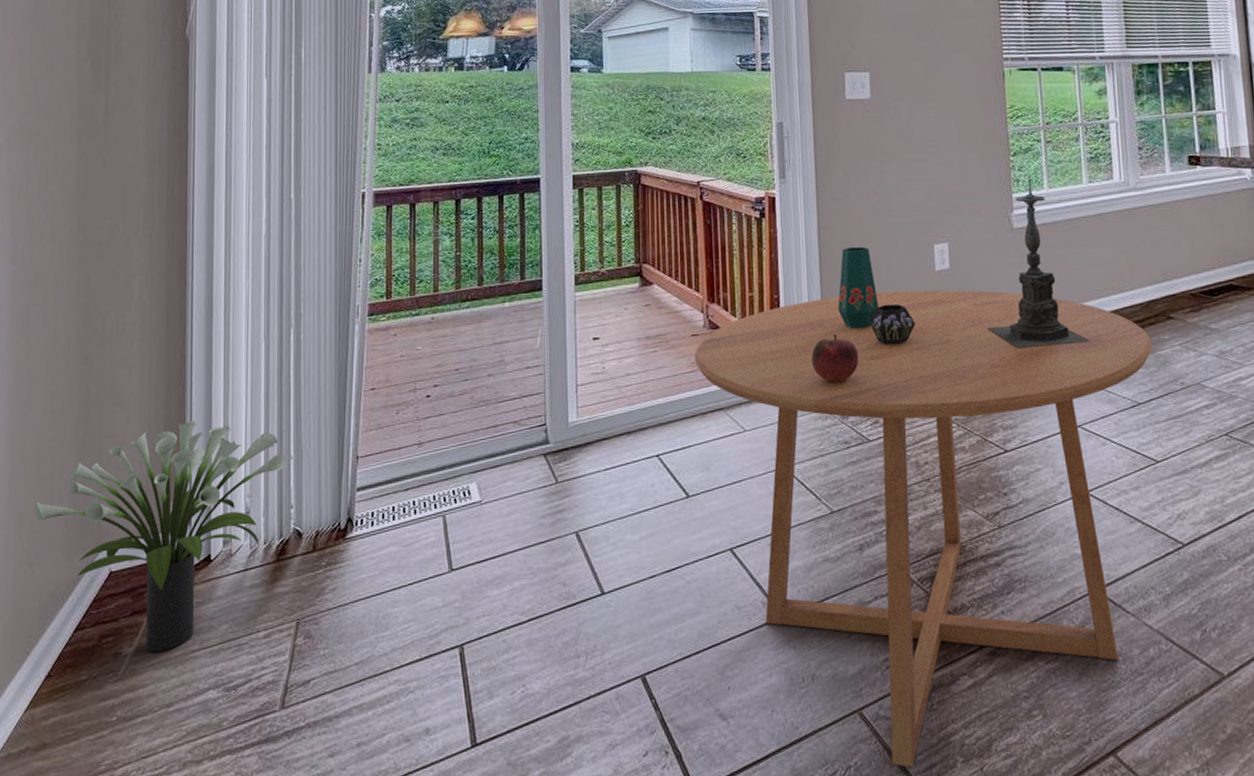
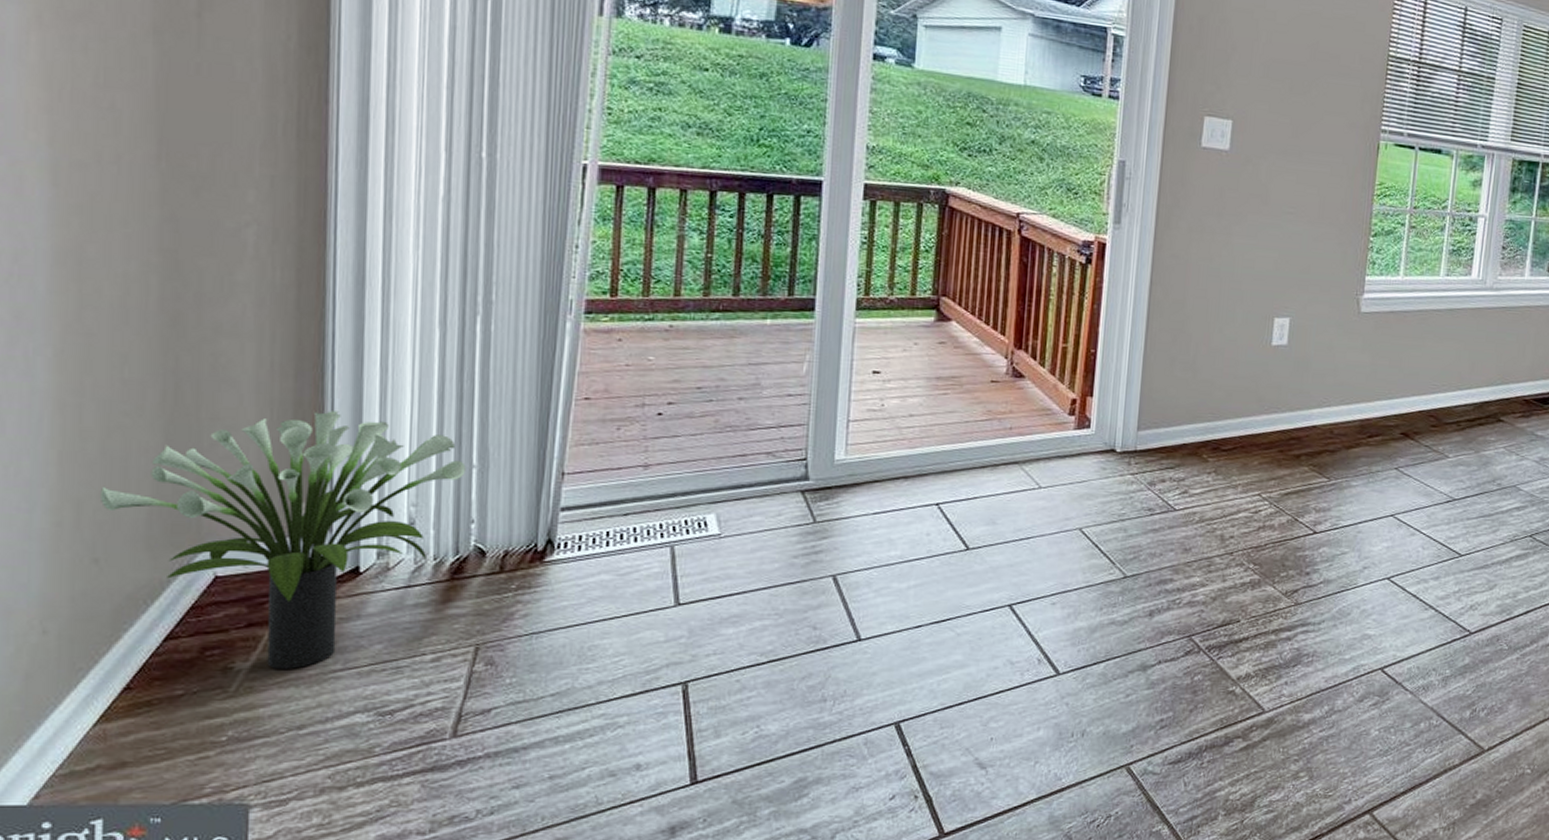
dining table: present [694,290,1152,768] -> none [991,359,1478,818]
fruit: present [811,335,859,383] -> none [1123,399,1177,449]
vase: present [838,246,916,345] -> none [1160,308,1242,417]
candle holder: present [988,174,1090,349] -> none [1317,258,1418,436]

